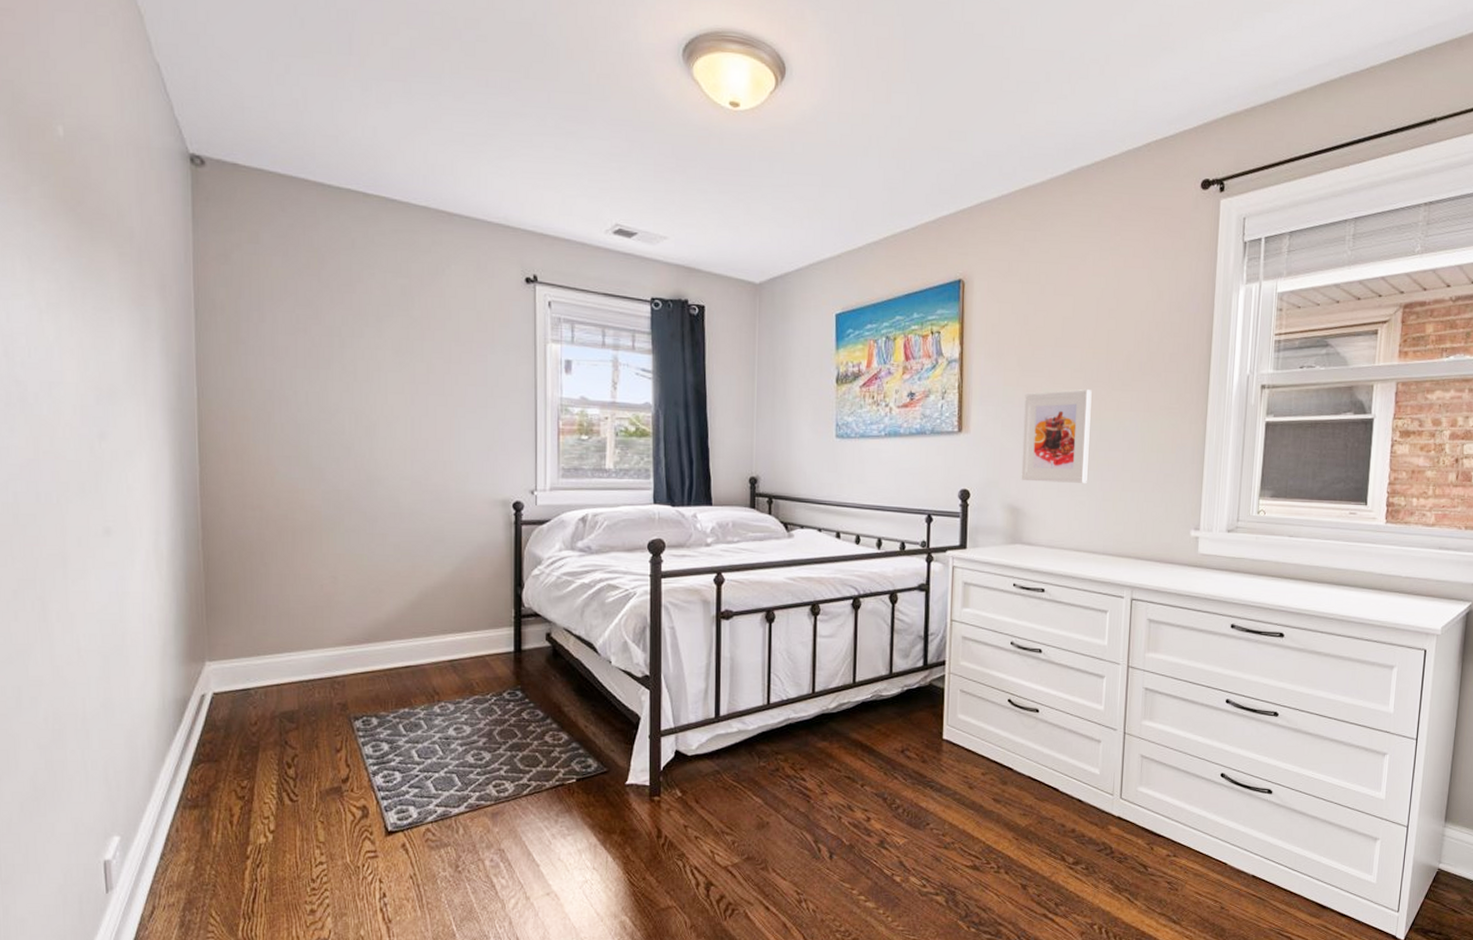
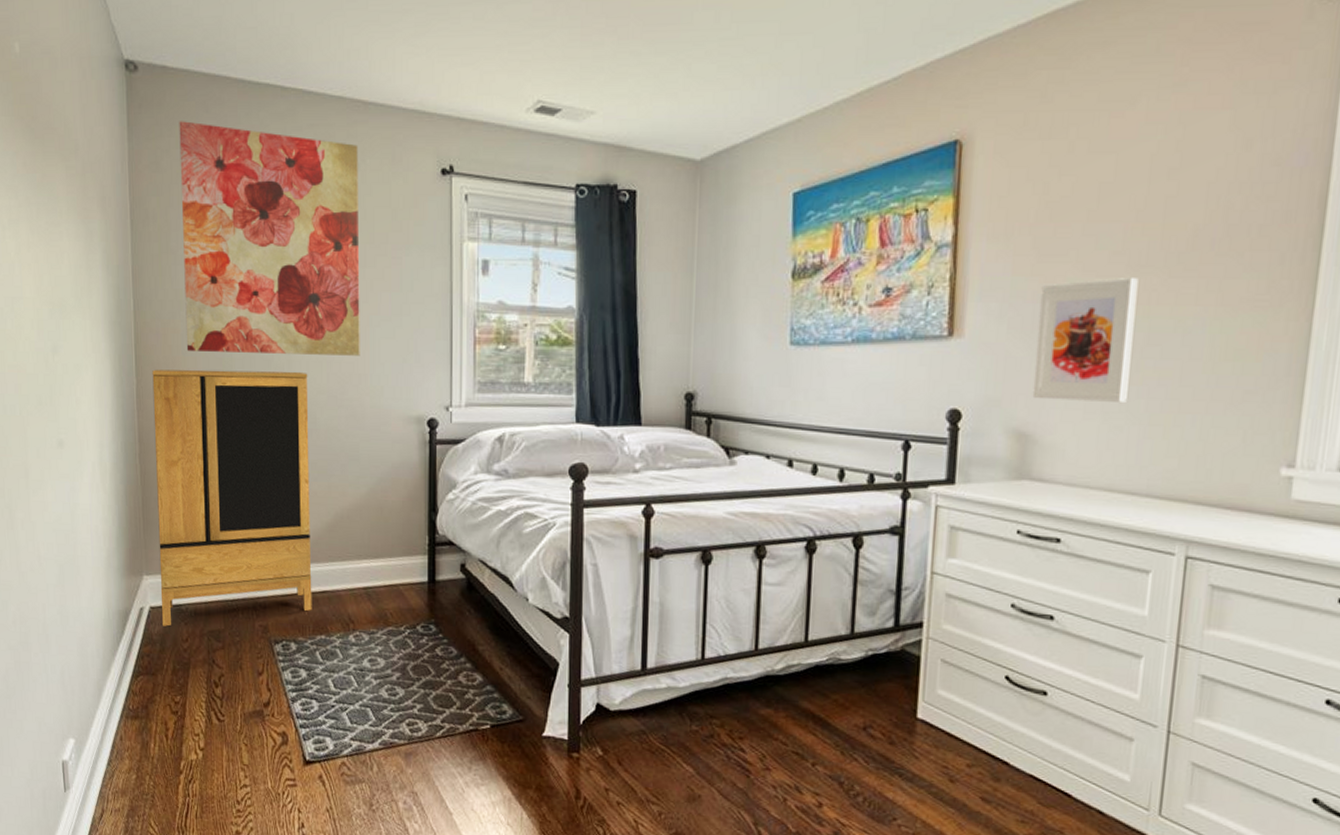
cabinet: none [218,456,395,711] -> present [152,369,312,627]
wall art: none [251,217,445,444] -> present [179,121,360,356]

